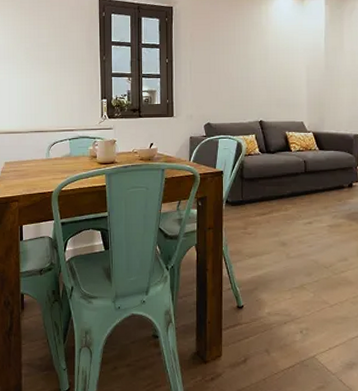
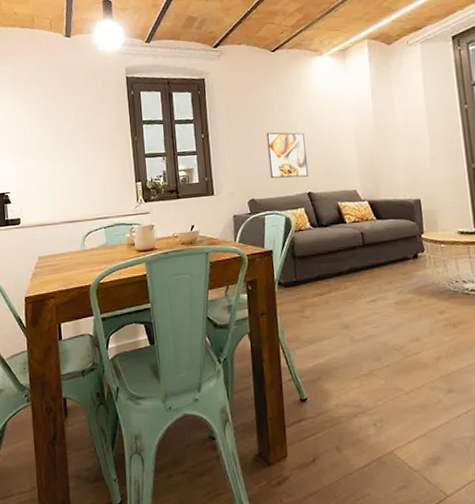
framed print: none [226,62,262,106] -> present [266,132,308,179]

